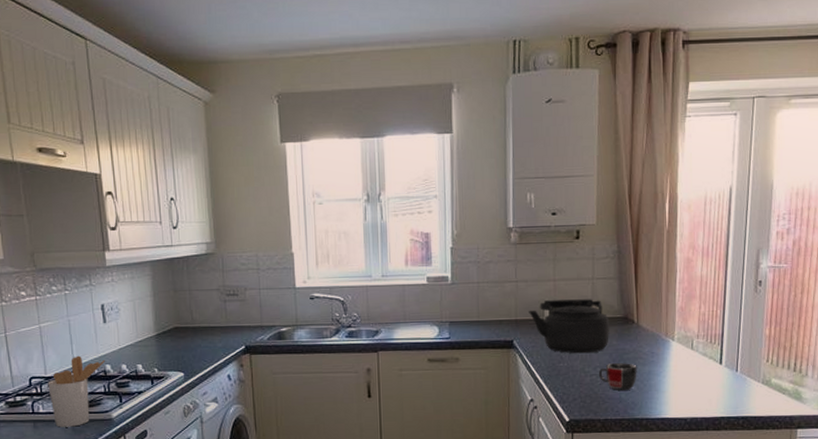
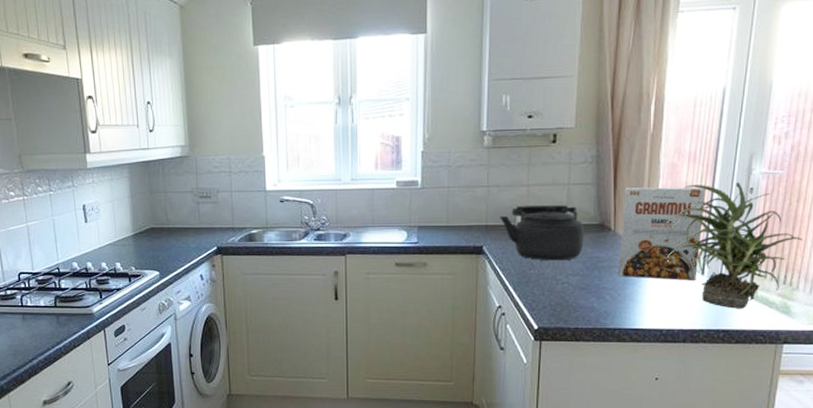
utensil holder: present [48,355,105,427] -> none [35,253,86,320]
mug: present [598,363,637,390] -> none [570,271,612,299]
cereal box: none [643,280,719,371] -> present [618,187,706,281]
potted plant: none [685,275,809,396] -> present [666,181,803,309]

